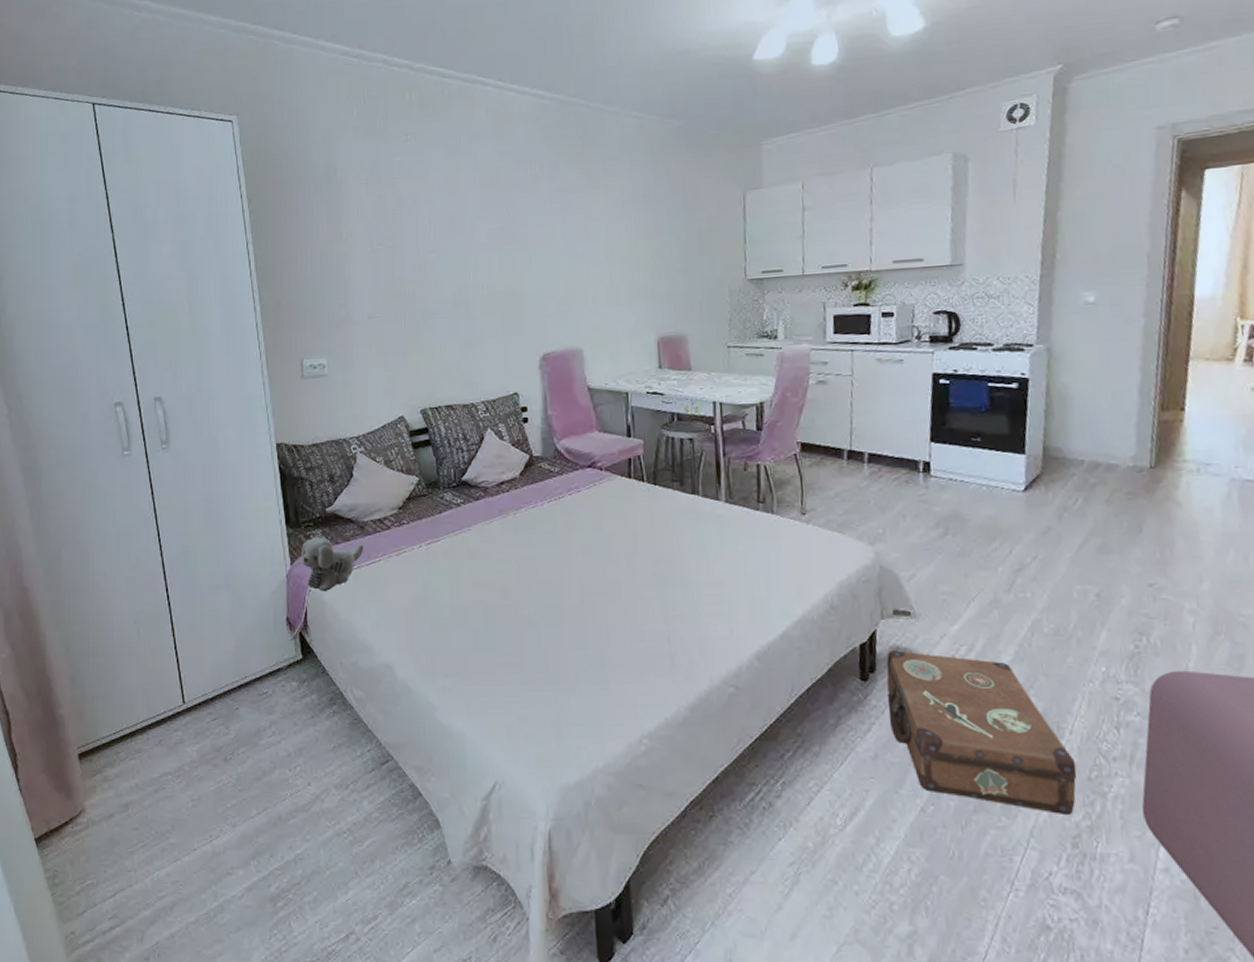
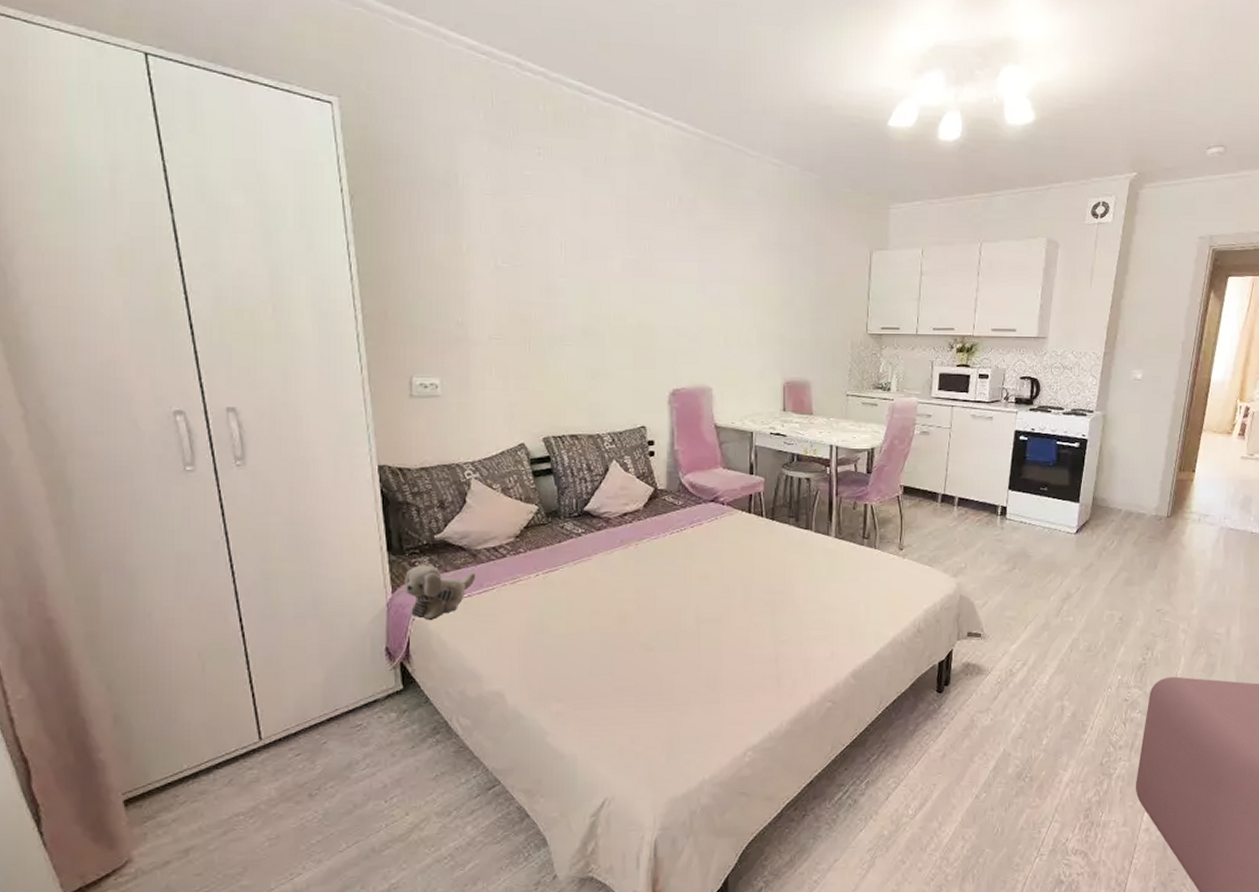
suitcase: present [886,650,1077,816] -> none [958,666,1093,794]

